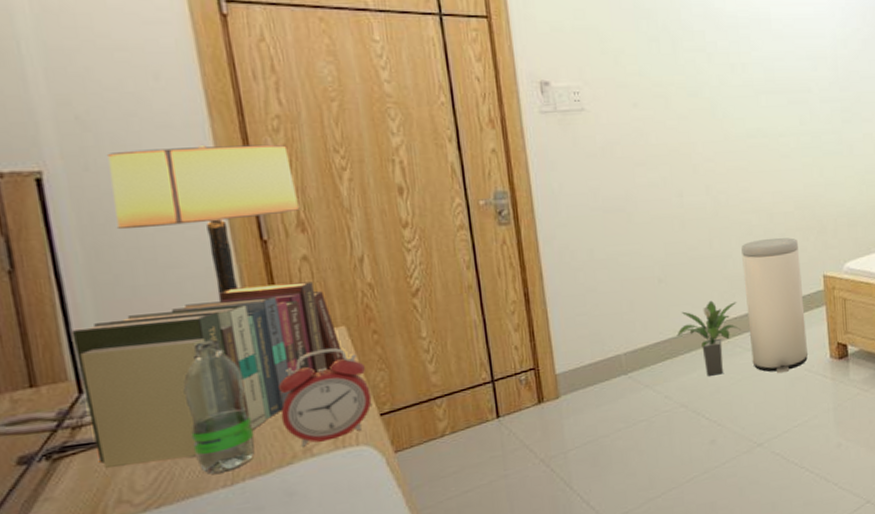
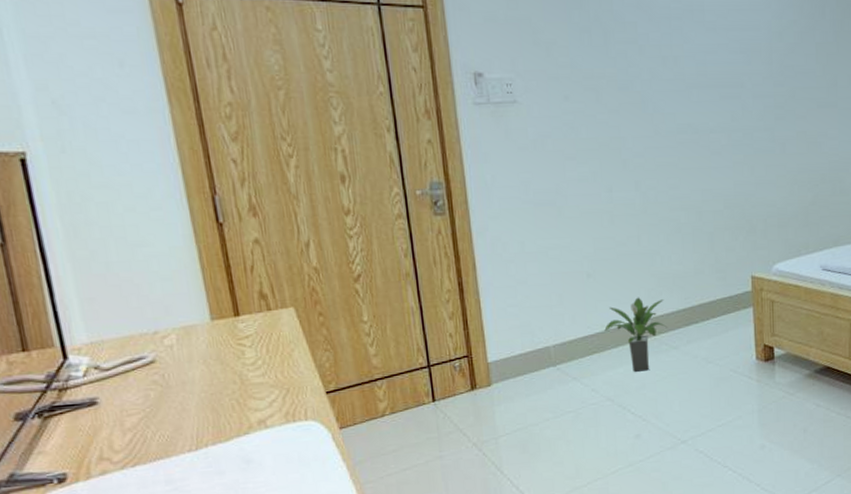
books: present [71,281,345,468] -> none [55,264,294,427]
table lamp: present [108,144,300,302] -> none [81,129,252,280]
bottle: present [182,339,256,474] -> none [151,314,216,439]
alarm clock: present [279,348,372,448] -> none [235,328,319,420]
pedal bin: present [741,237,808,374] -> none [669,236,733,373]

